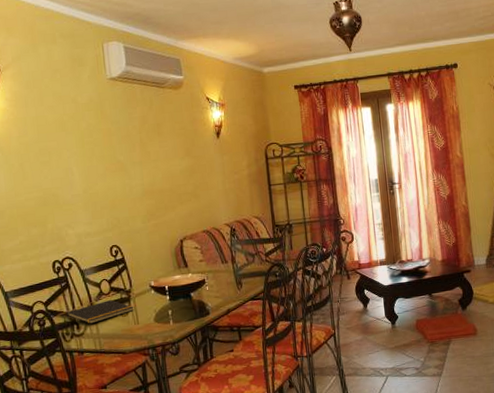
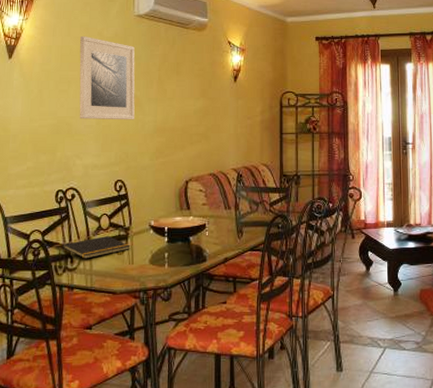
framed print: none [54,104,121,189] -> present [79,35,135,120]

